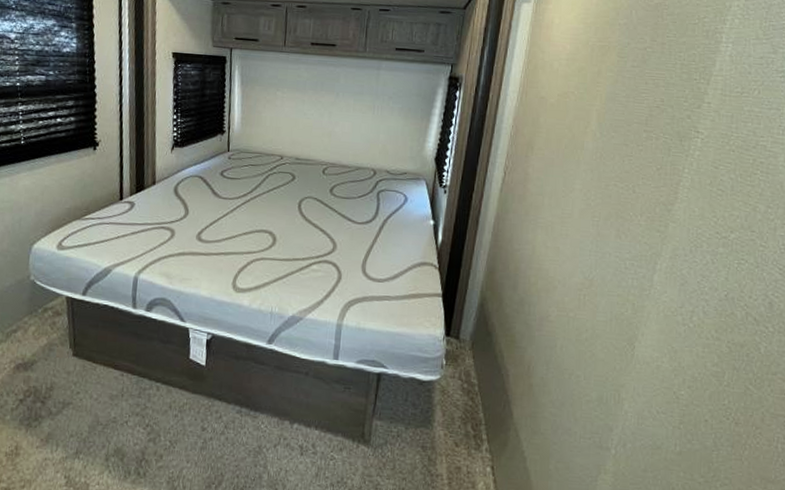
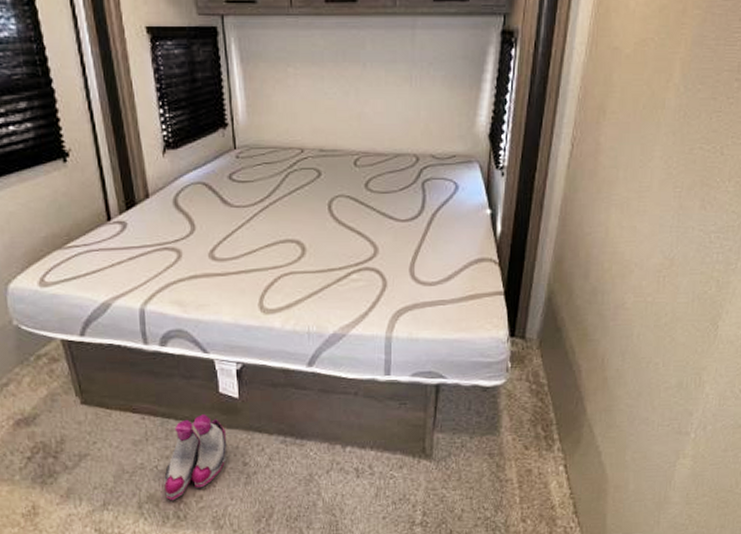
boots: none [130,377,191,457] -> present [164,414,228,501]

